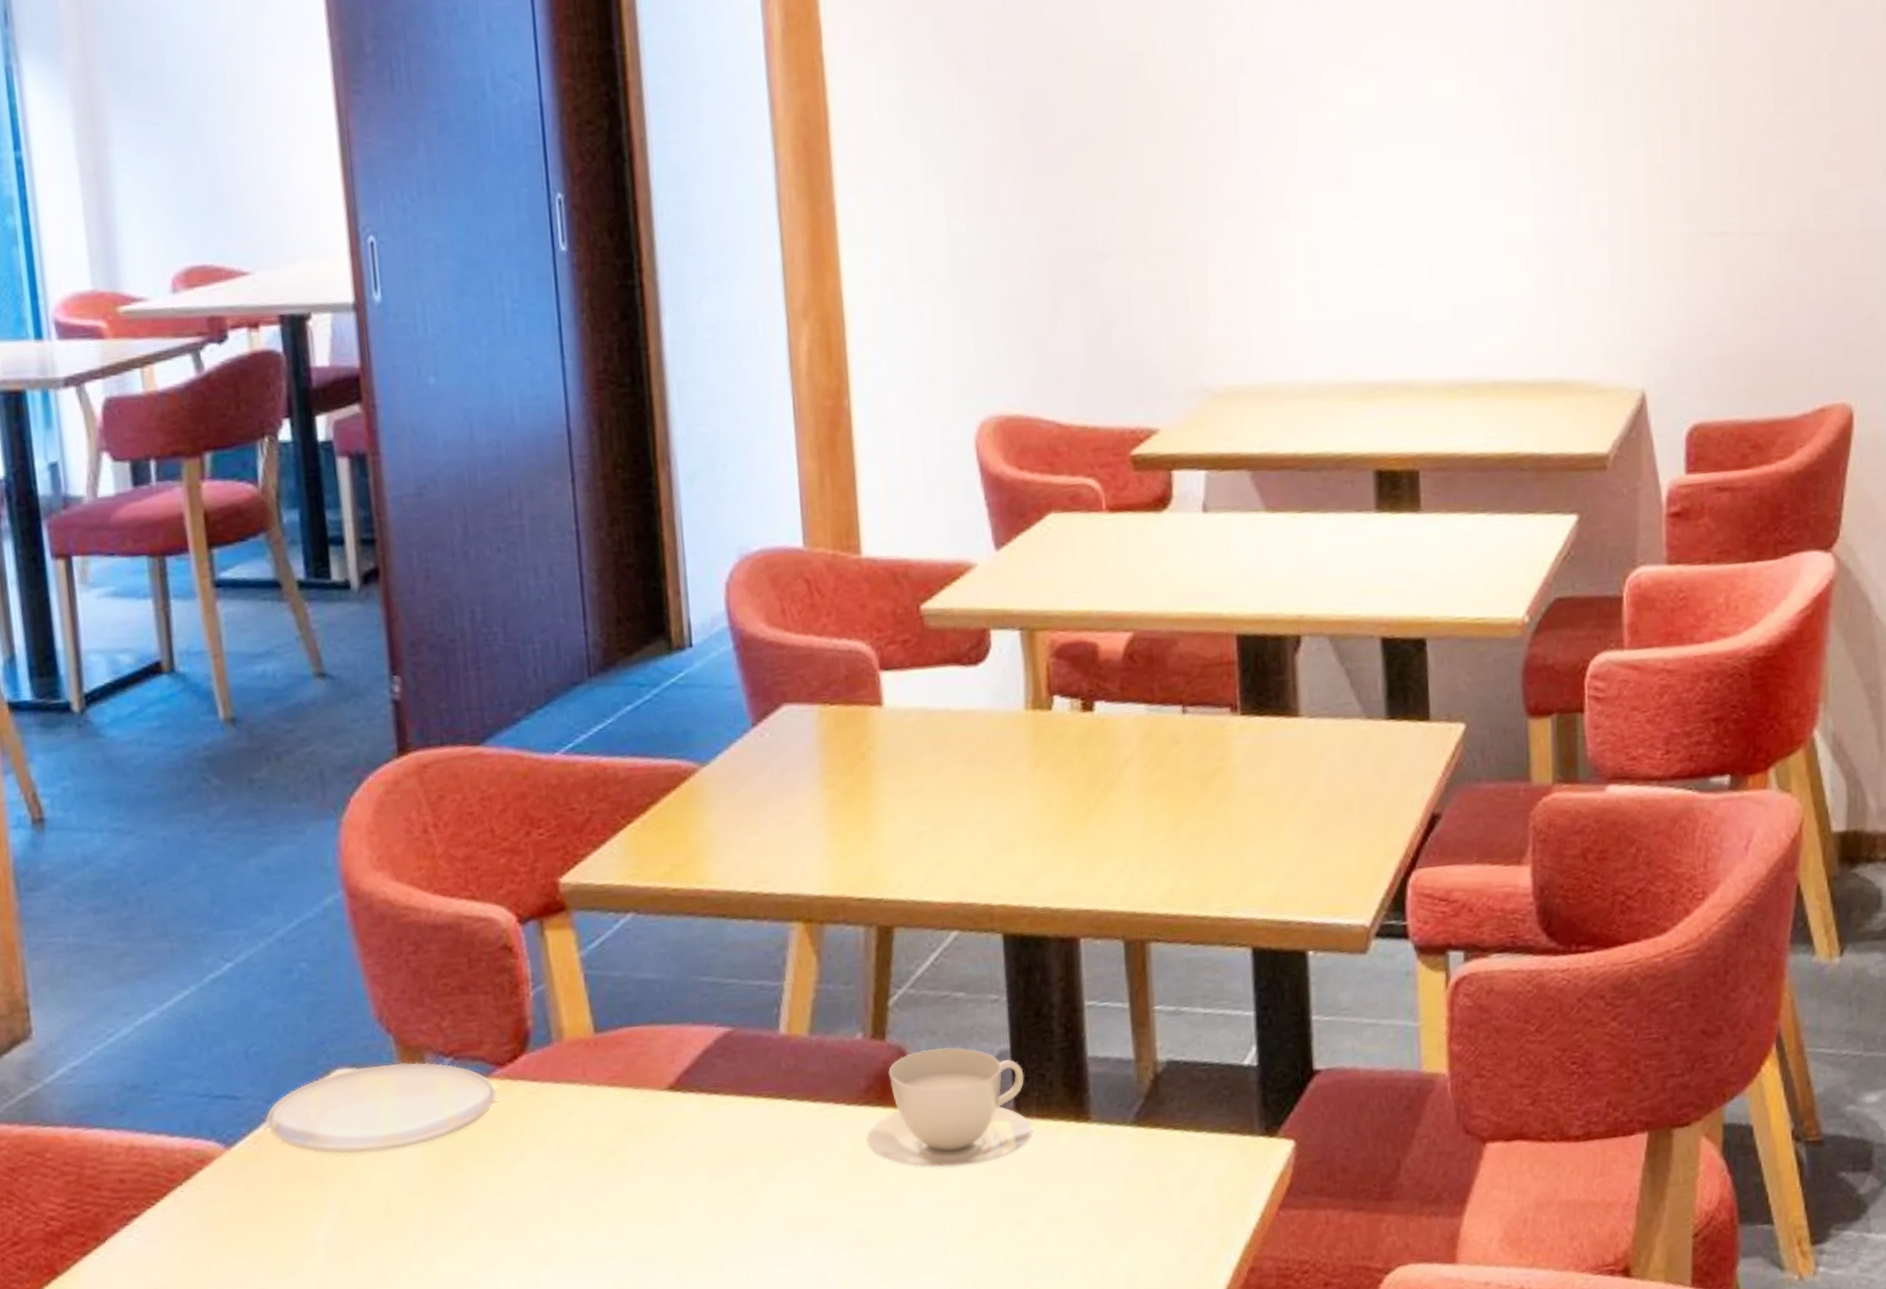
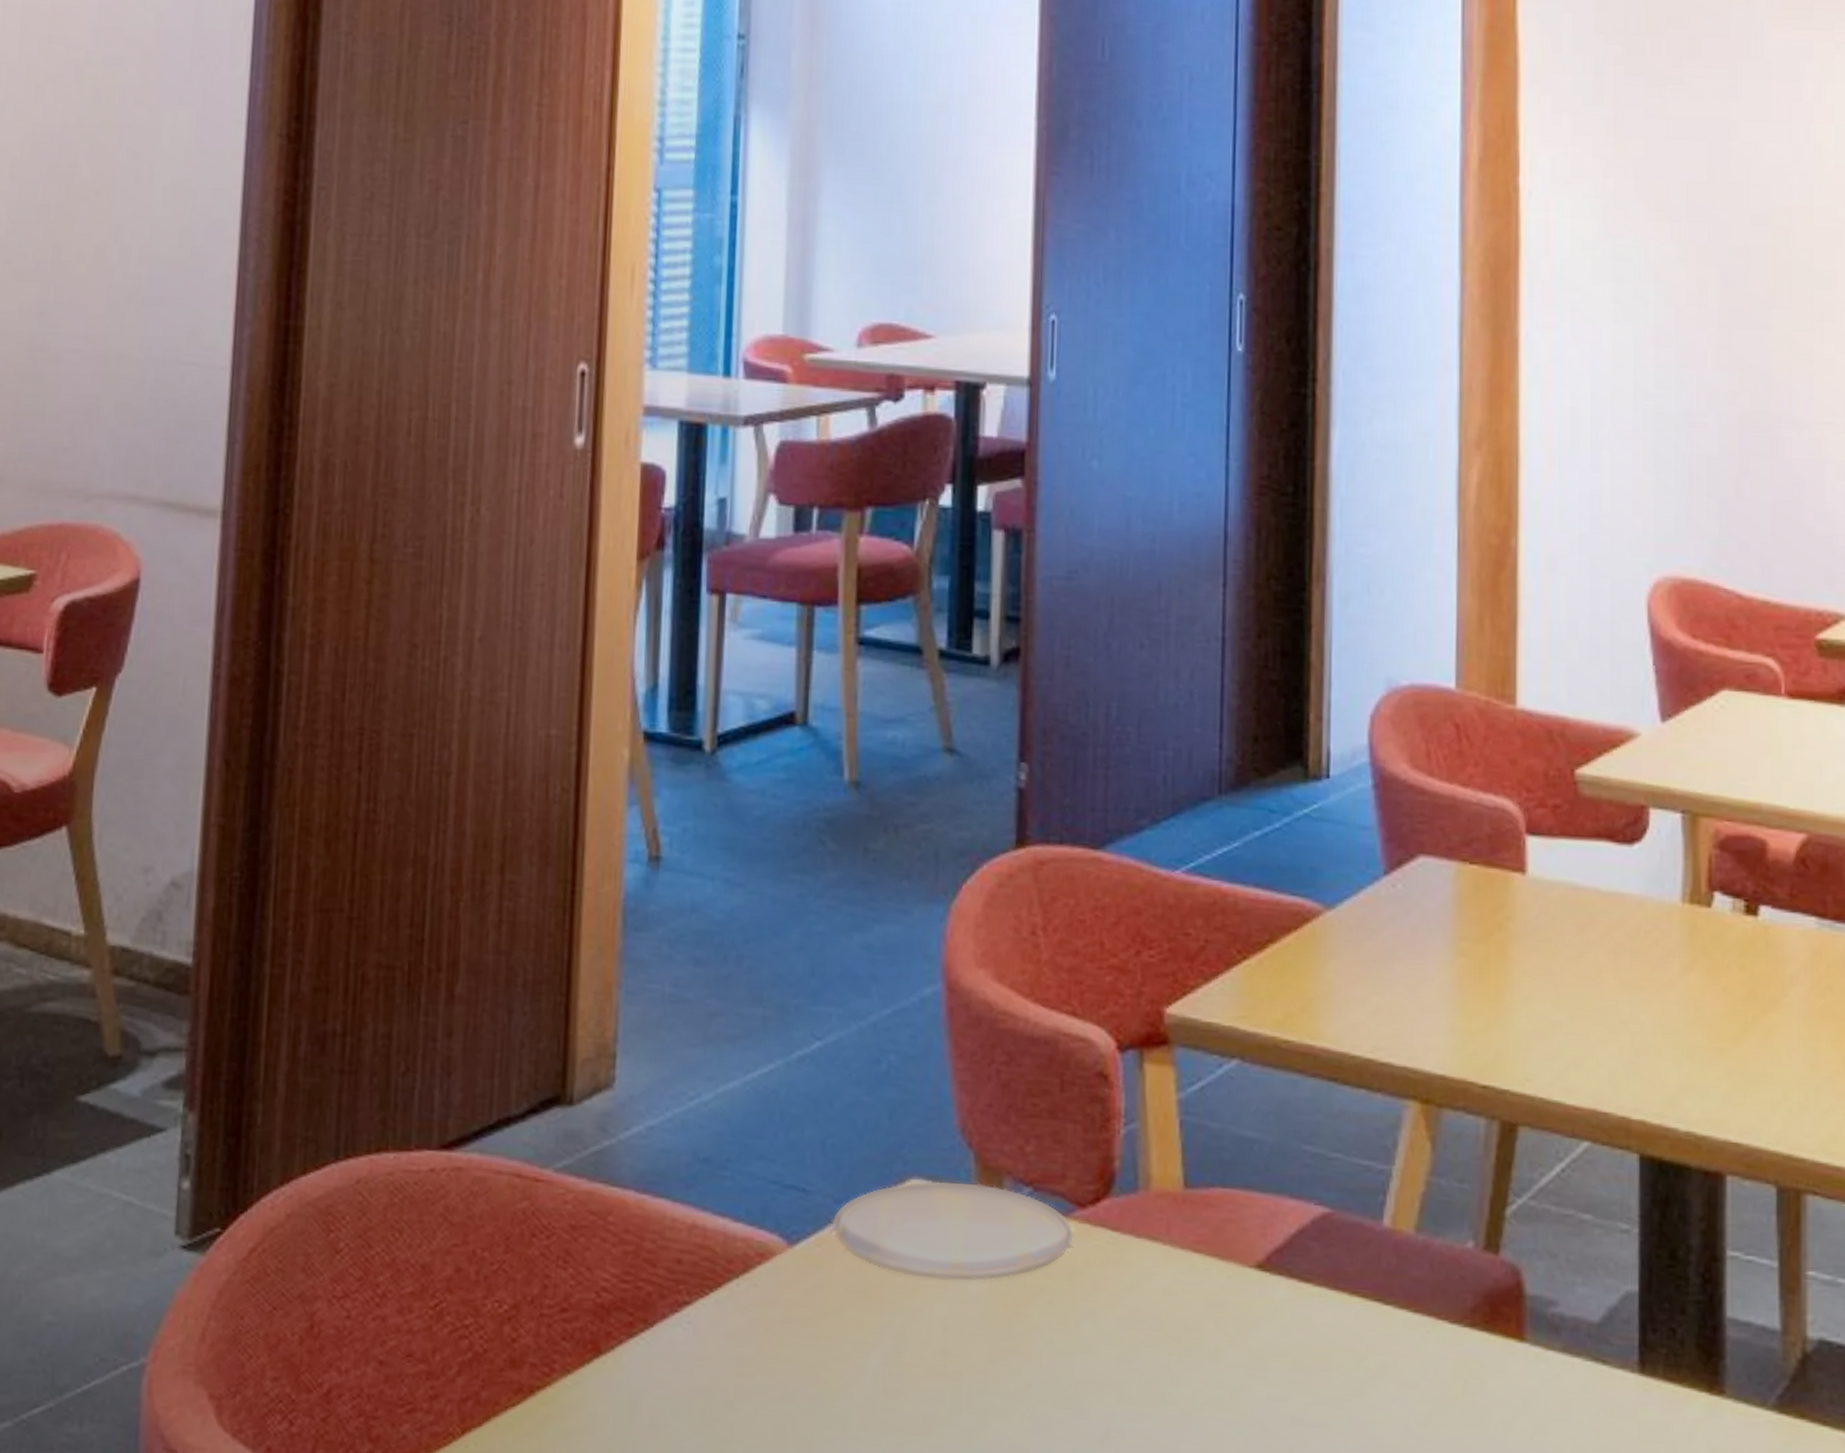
teacup: present [866,1047,1034,1168] -> none [1468,1274,1659,1423]

